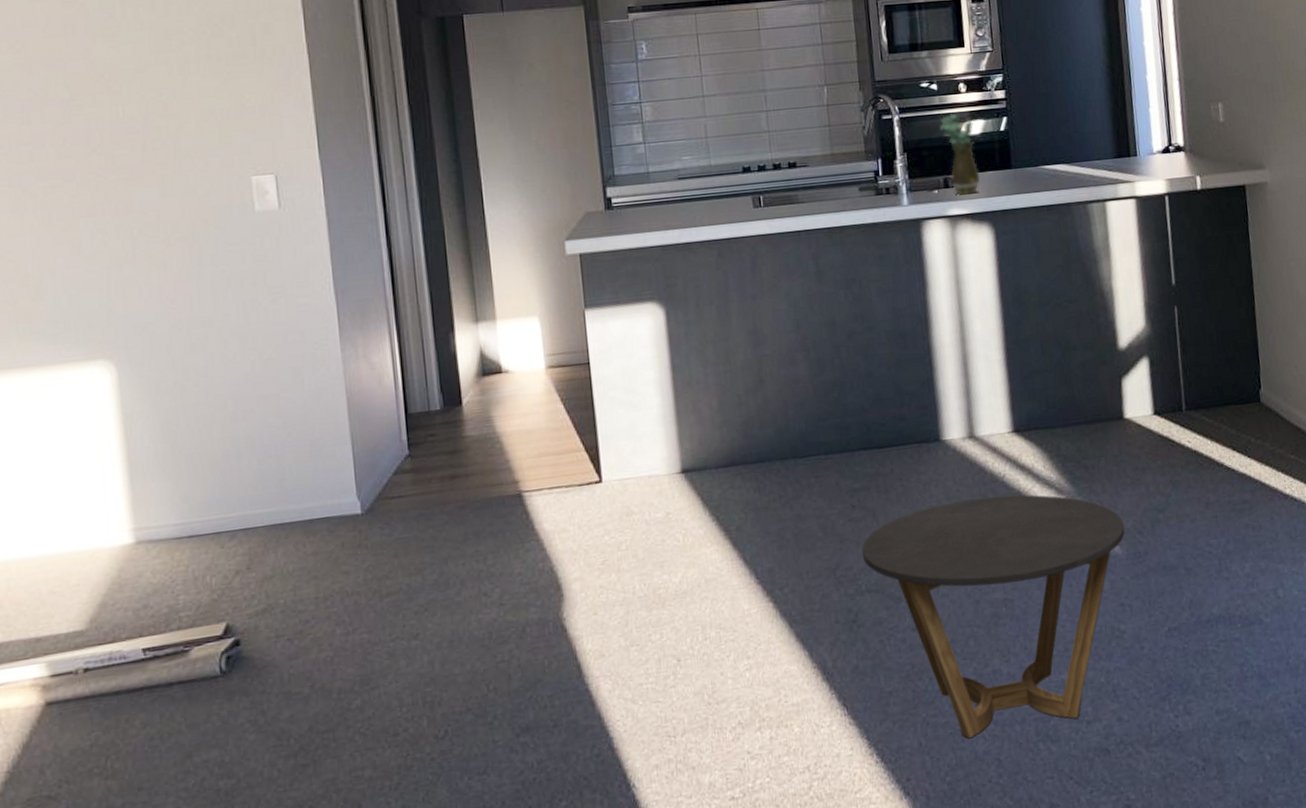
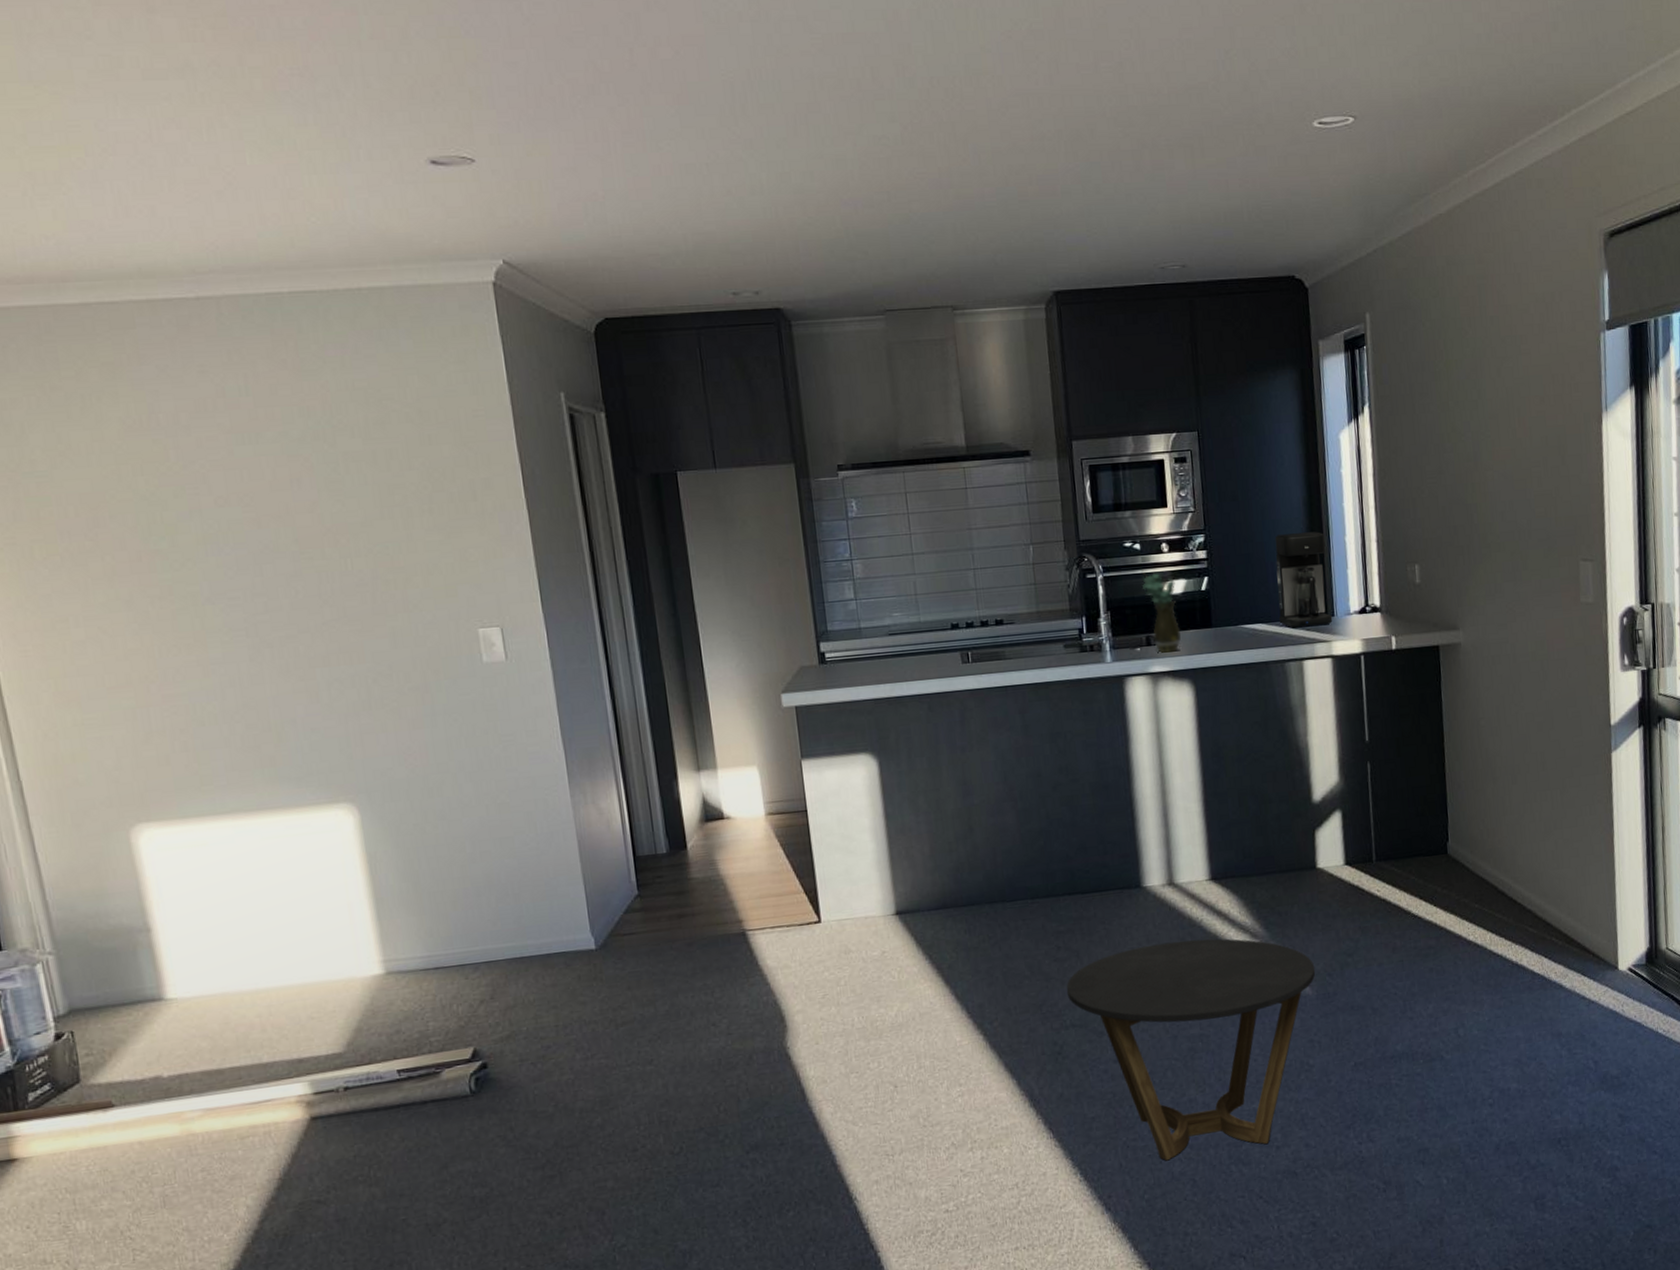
coffee maker: none [1074,70,1136,169] -> present [1275,531,1333,628]

